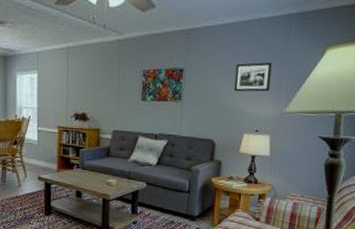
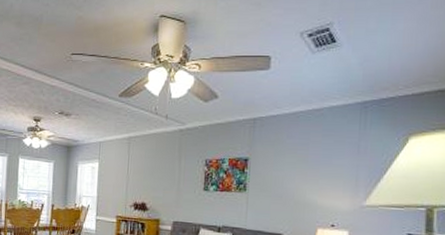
picture frame: present [234,62,272,92] -> none [304,151,347,183]

